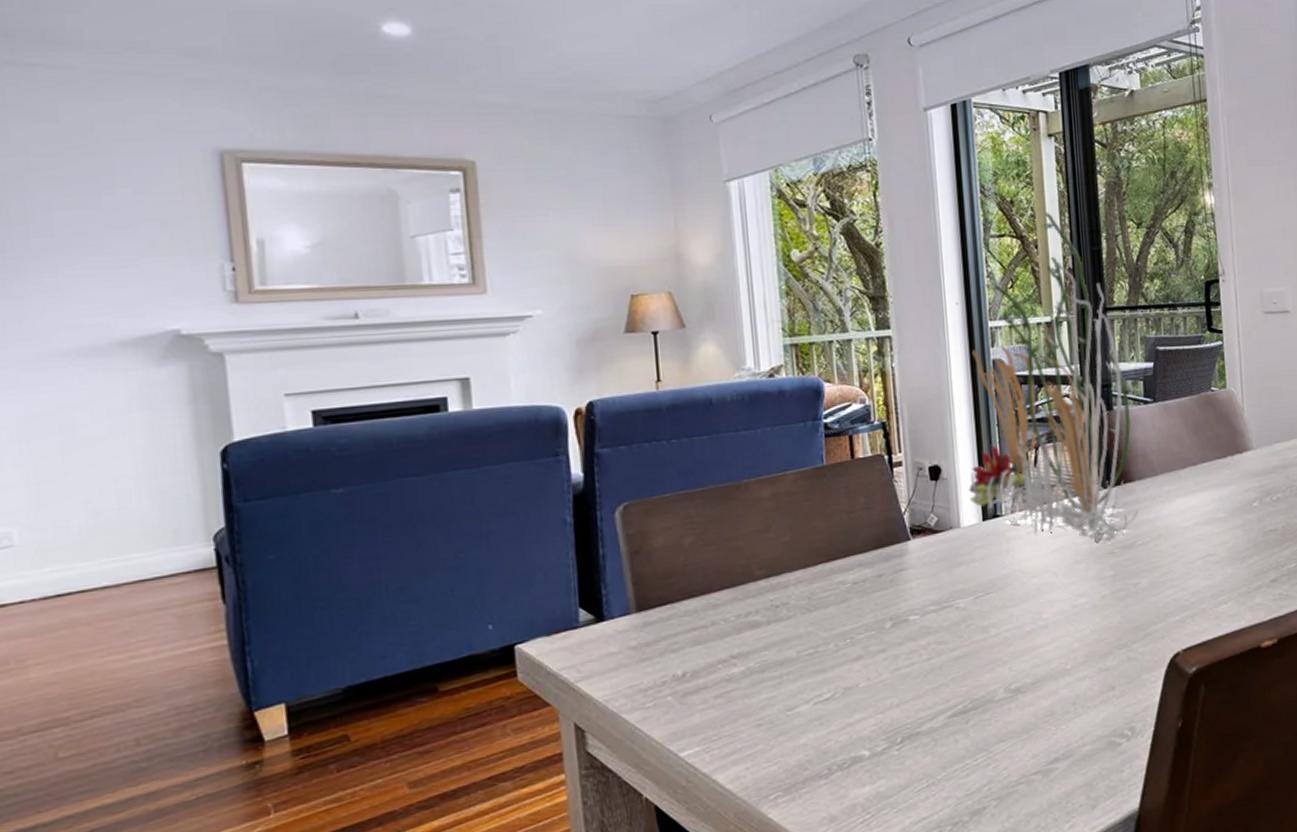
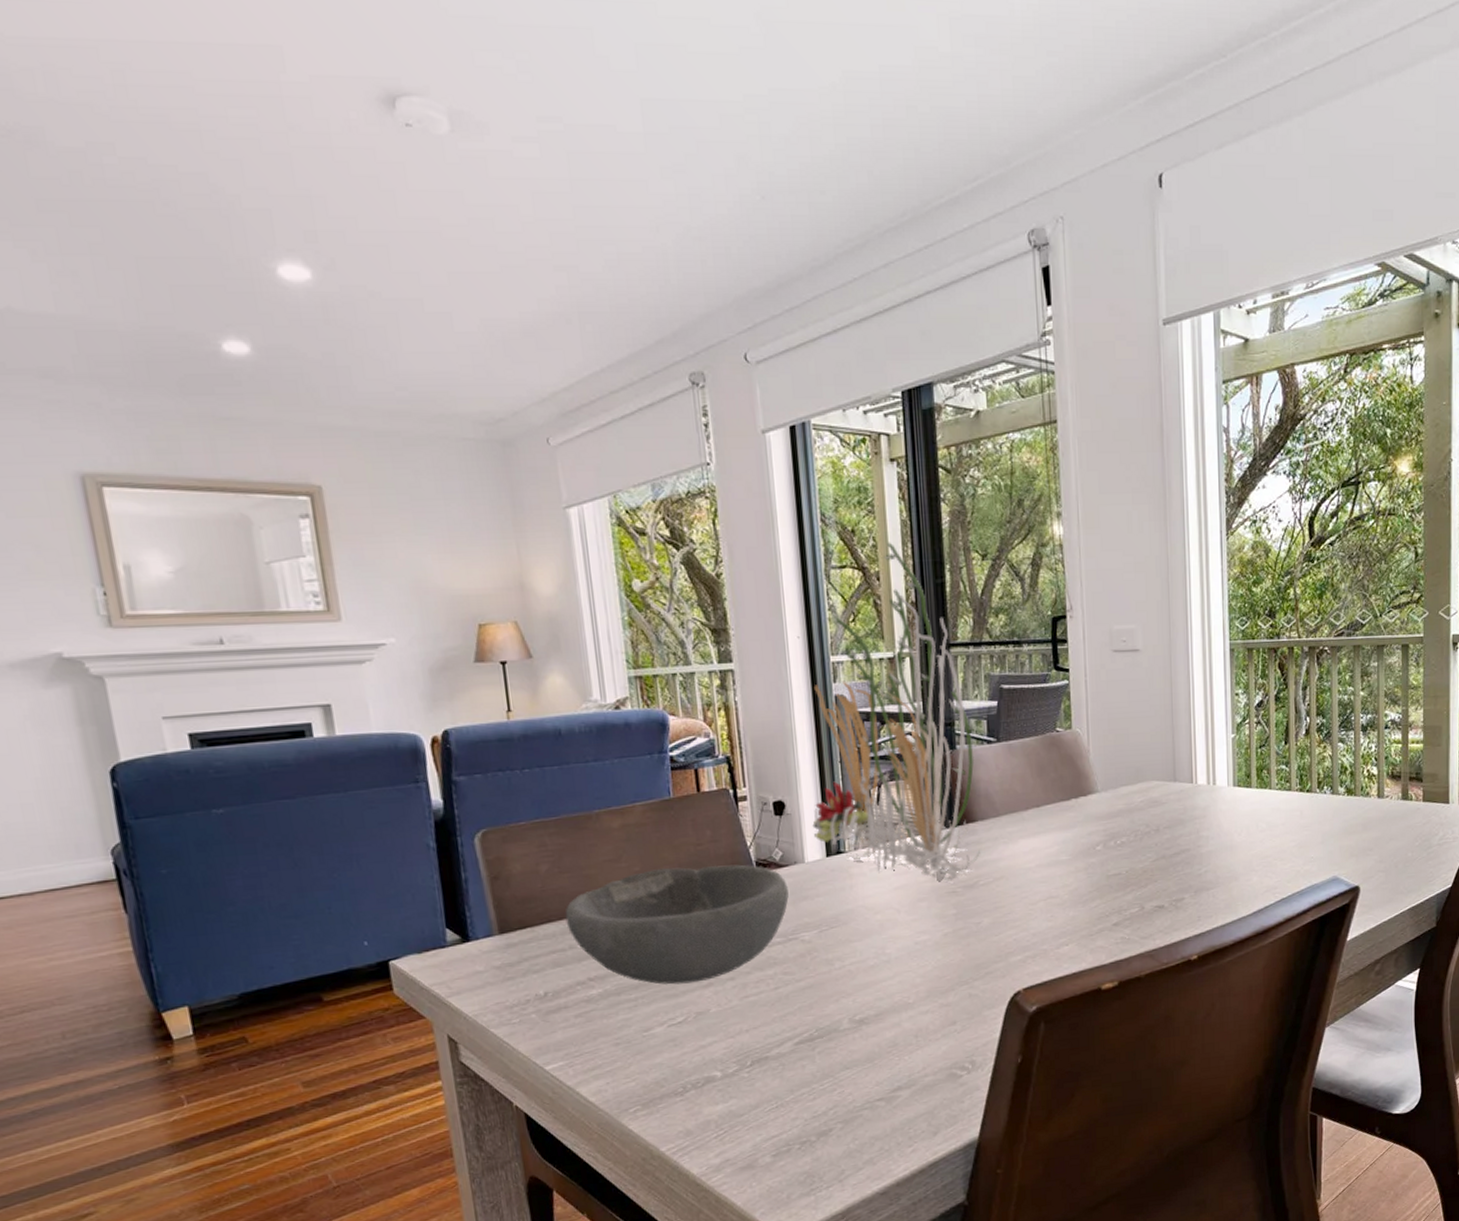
bowl: none [708,531,944,660] -> present [565,864,789,985]

